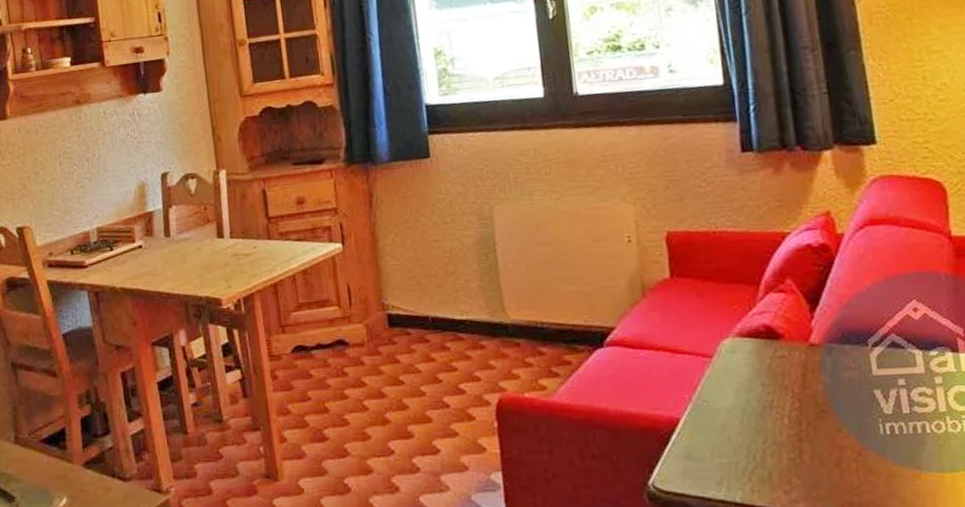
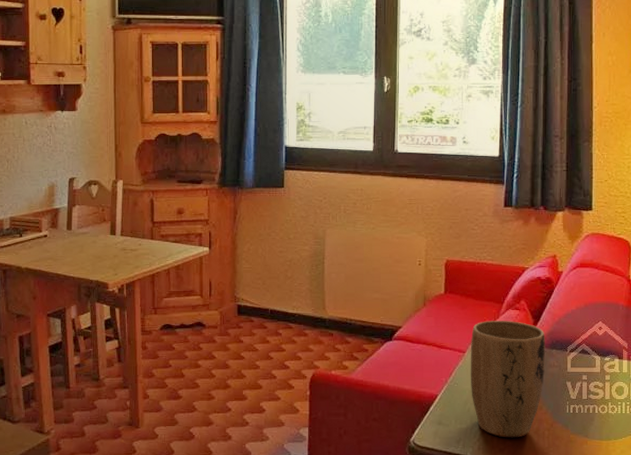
plant pot: none [717,308,838,475] -> present [470,321,546,438]

